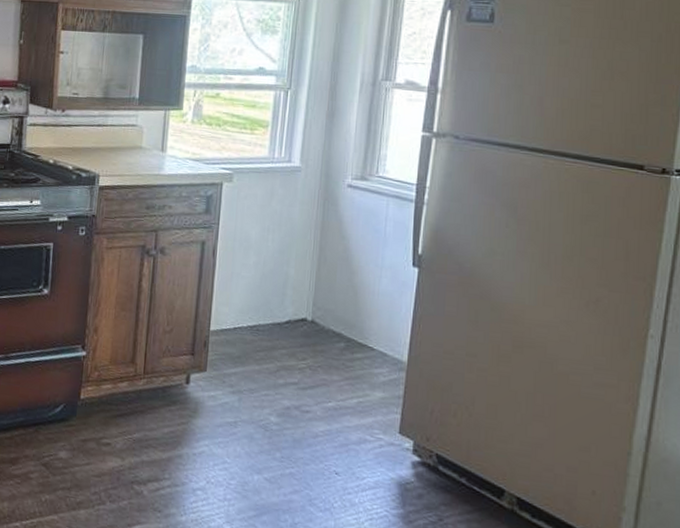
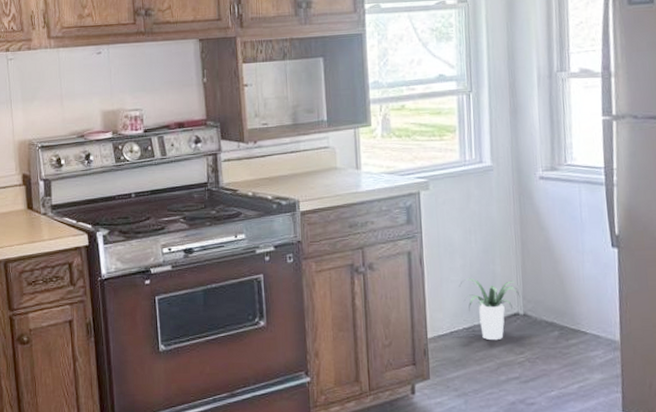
potted plant: none [250,276,311,343] -> present [460,278,521,341]

